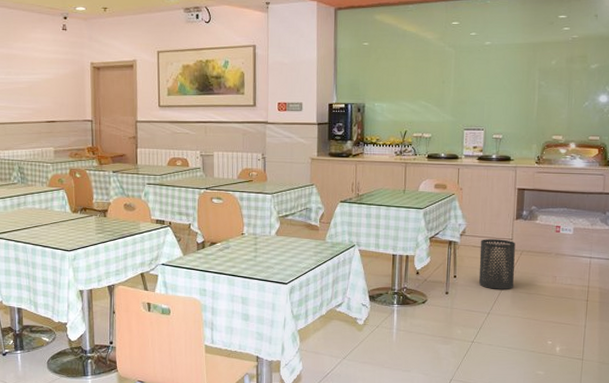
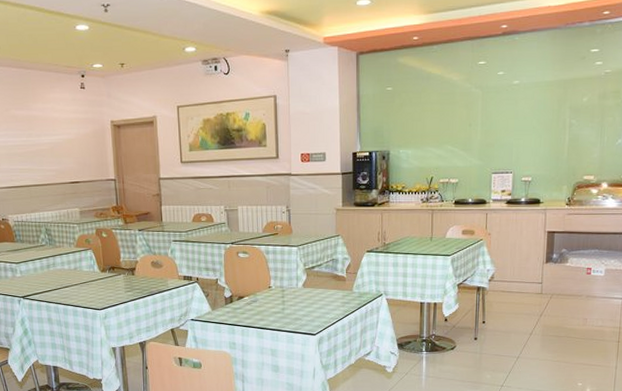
trash can: present [479,239,515,290] -> none [508,283,545,333]

